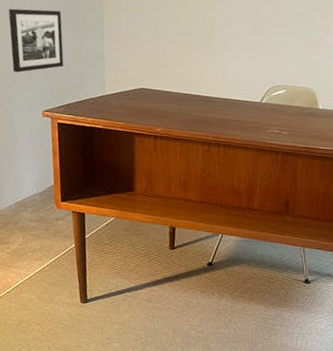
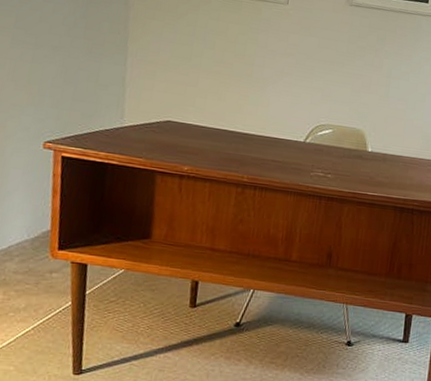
picture frame: present [8,8,64,73] -> none [10,22,78,96]

